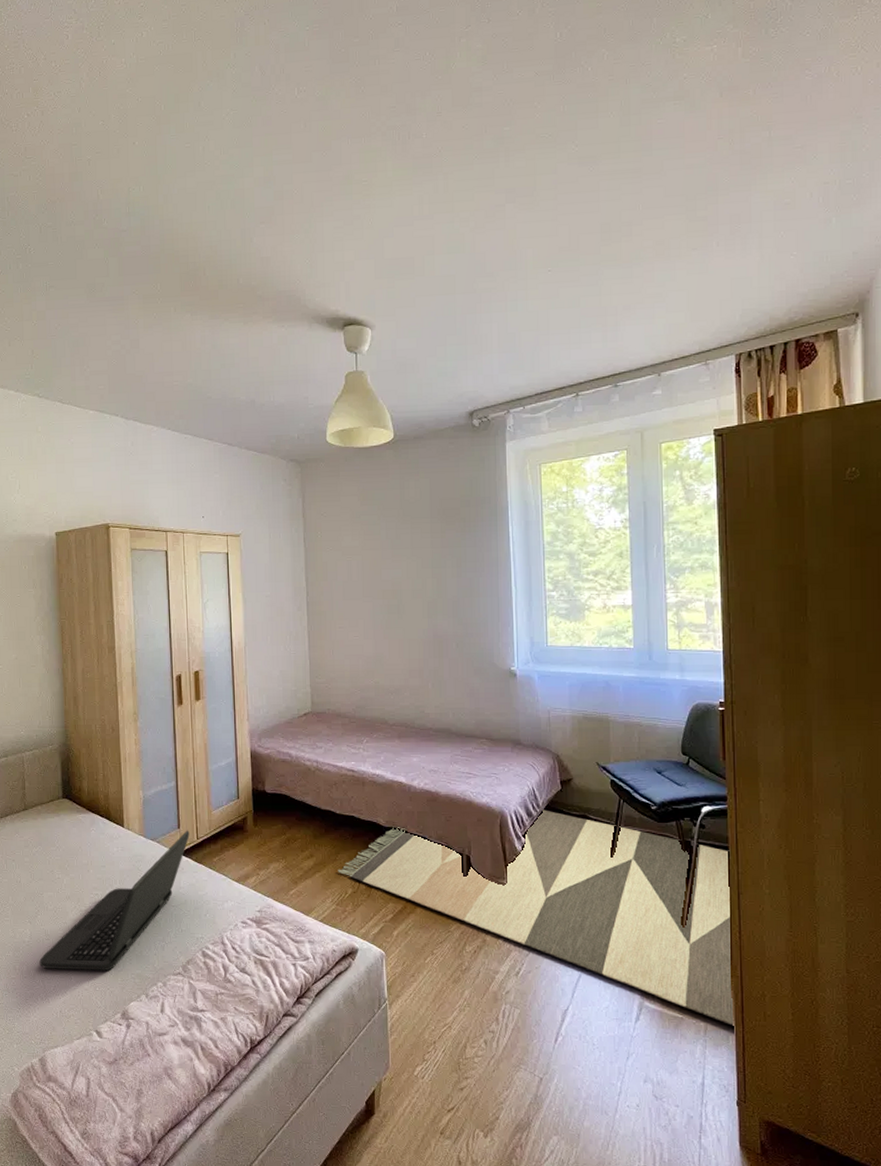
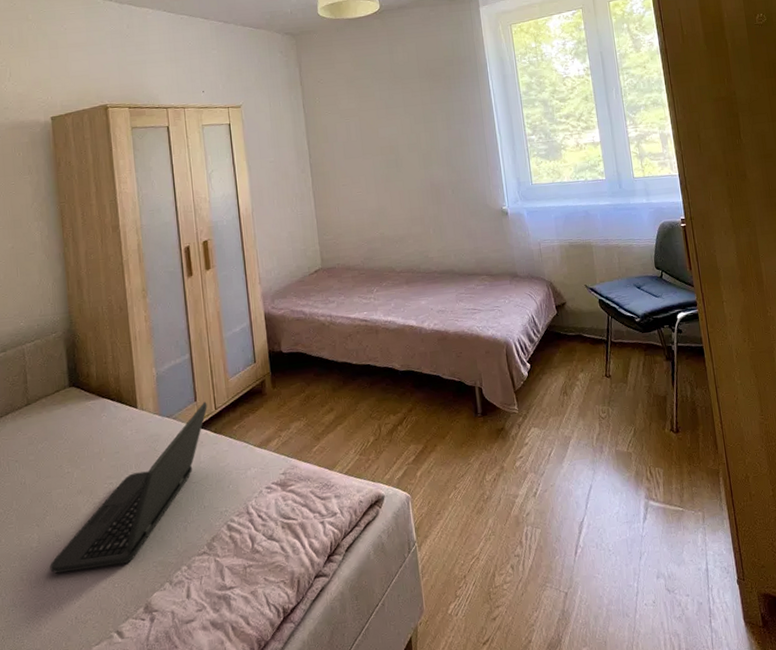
rug: present [338,809,736,1027] -> none [358,334,728,511]

